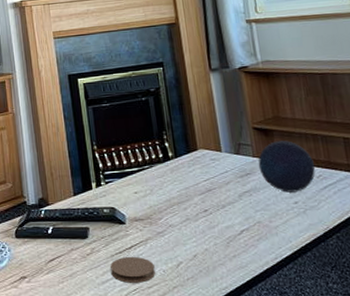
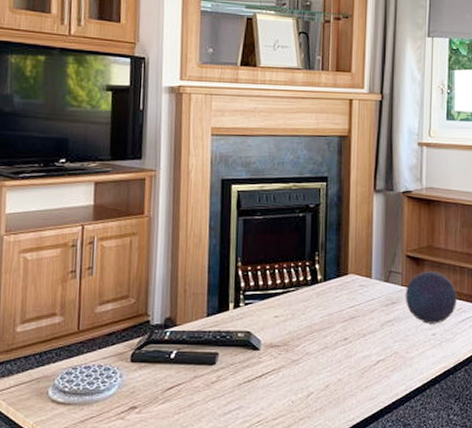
coaster: present [110,256,155,283] -> none [236,385,283,414]

